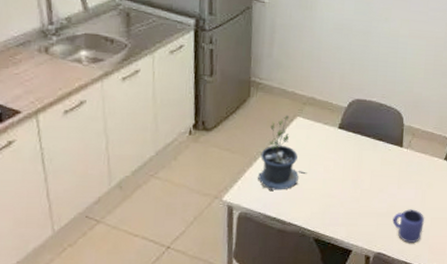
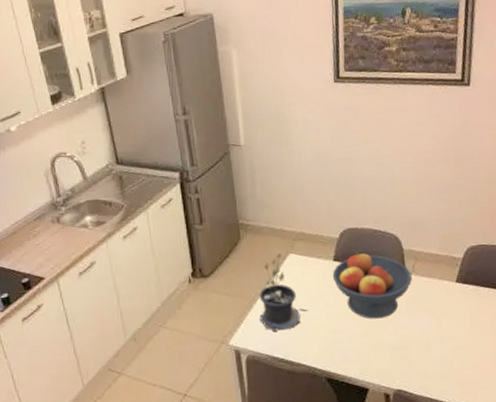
fruit bowl: none [335,122,408,187] -> present [332,251,413,319]
mug: present [392,209,424,243] -> none [408,339,445,377]

